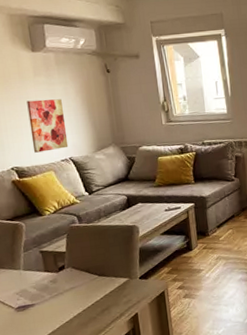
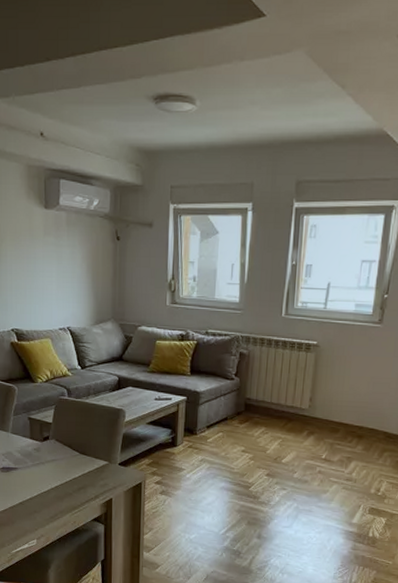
wall art: present [27,99,69,153] -> none [34,261,68,317]

